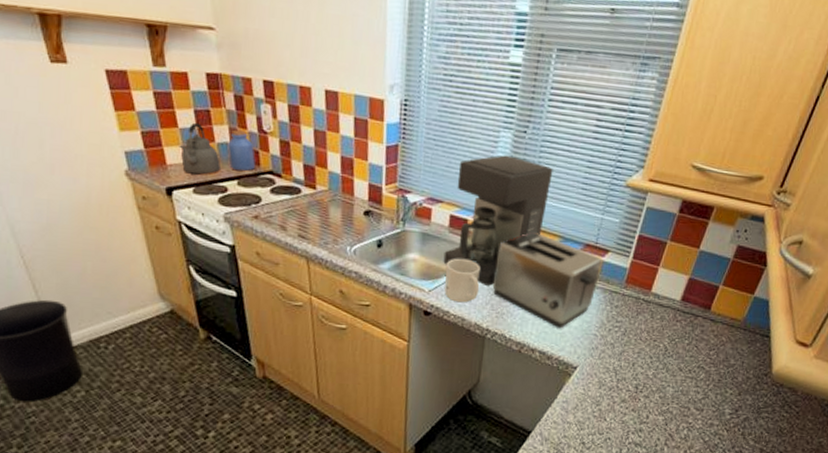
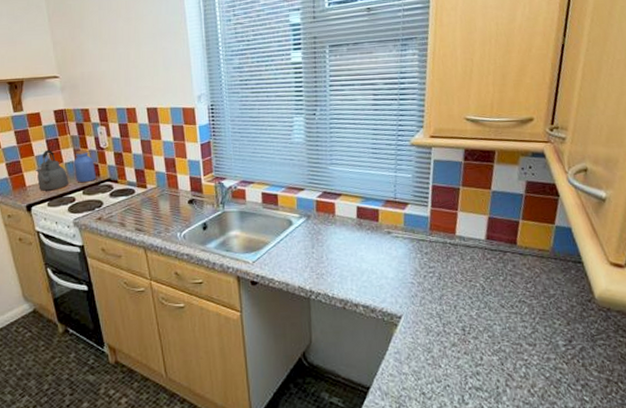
coffee maker: present [443,155,553,286] -> none [261,135,345,250]
mug: present [444,258,480,303] -> none [264,228,297,269]
toaster: present [492,231,604,329] -> none [308,196,406,281]

